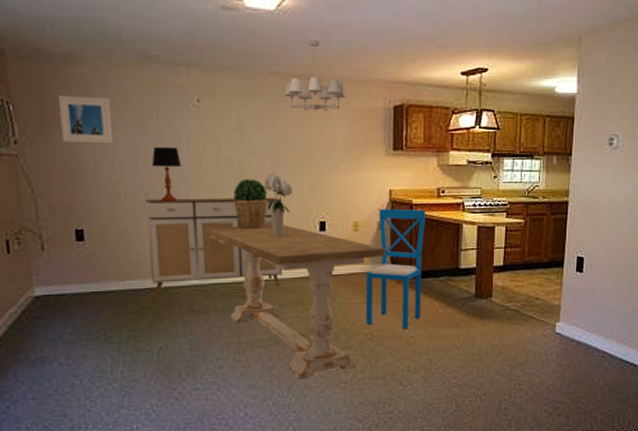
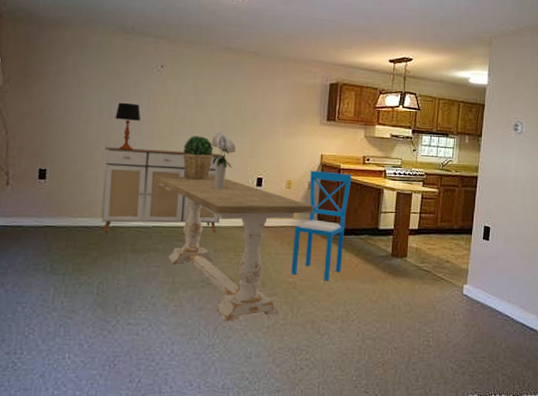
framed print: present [59,95,112,144] -> none [40,53,86,97]
chandelier: present [284,39,346,112] -> none [236,23,289,84]

